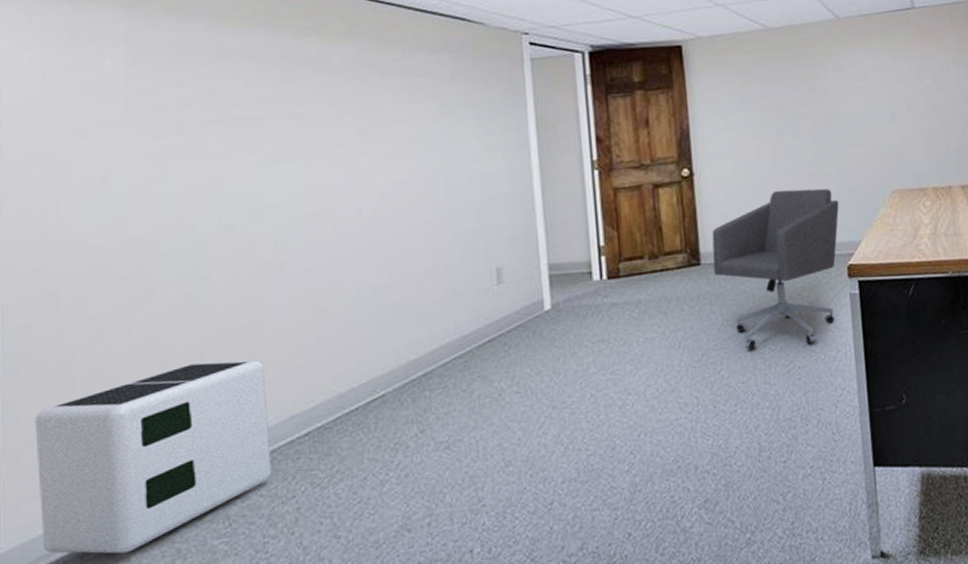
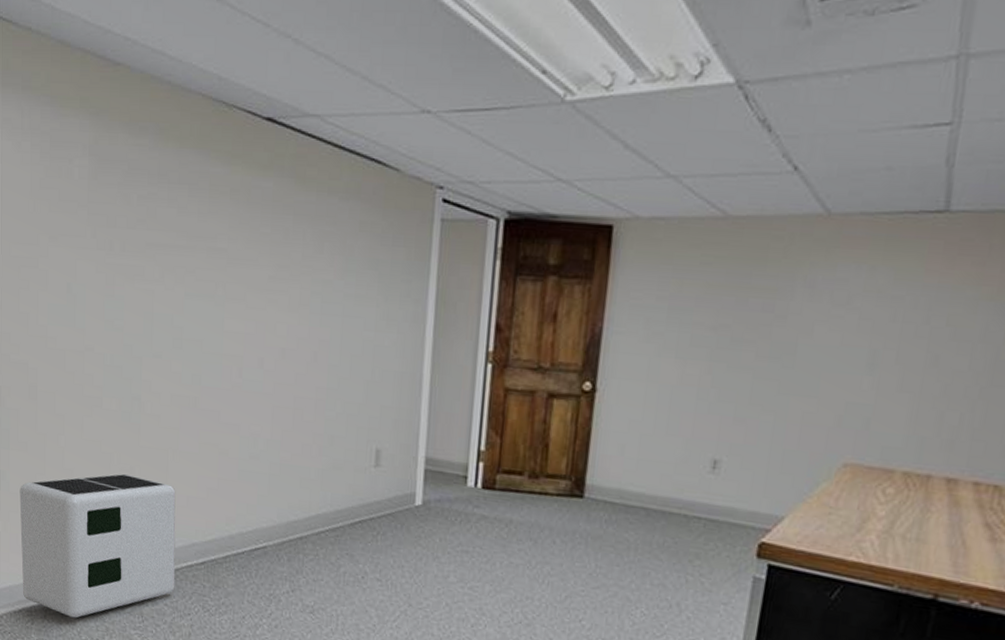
office chair: present [712,188,839,350] -> none [596,430,768,622]

